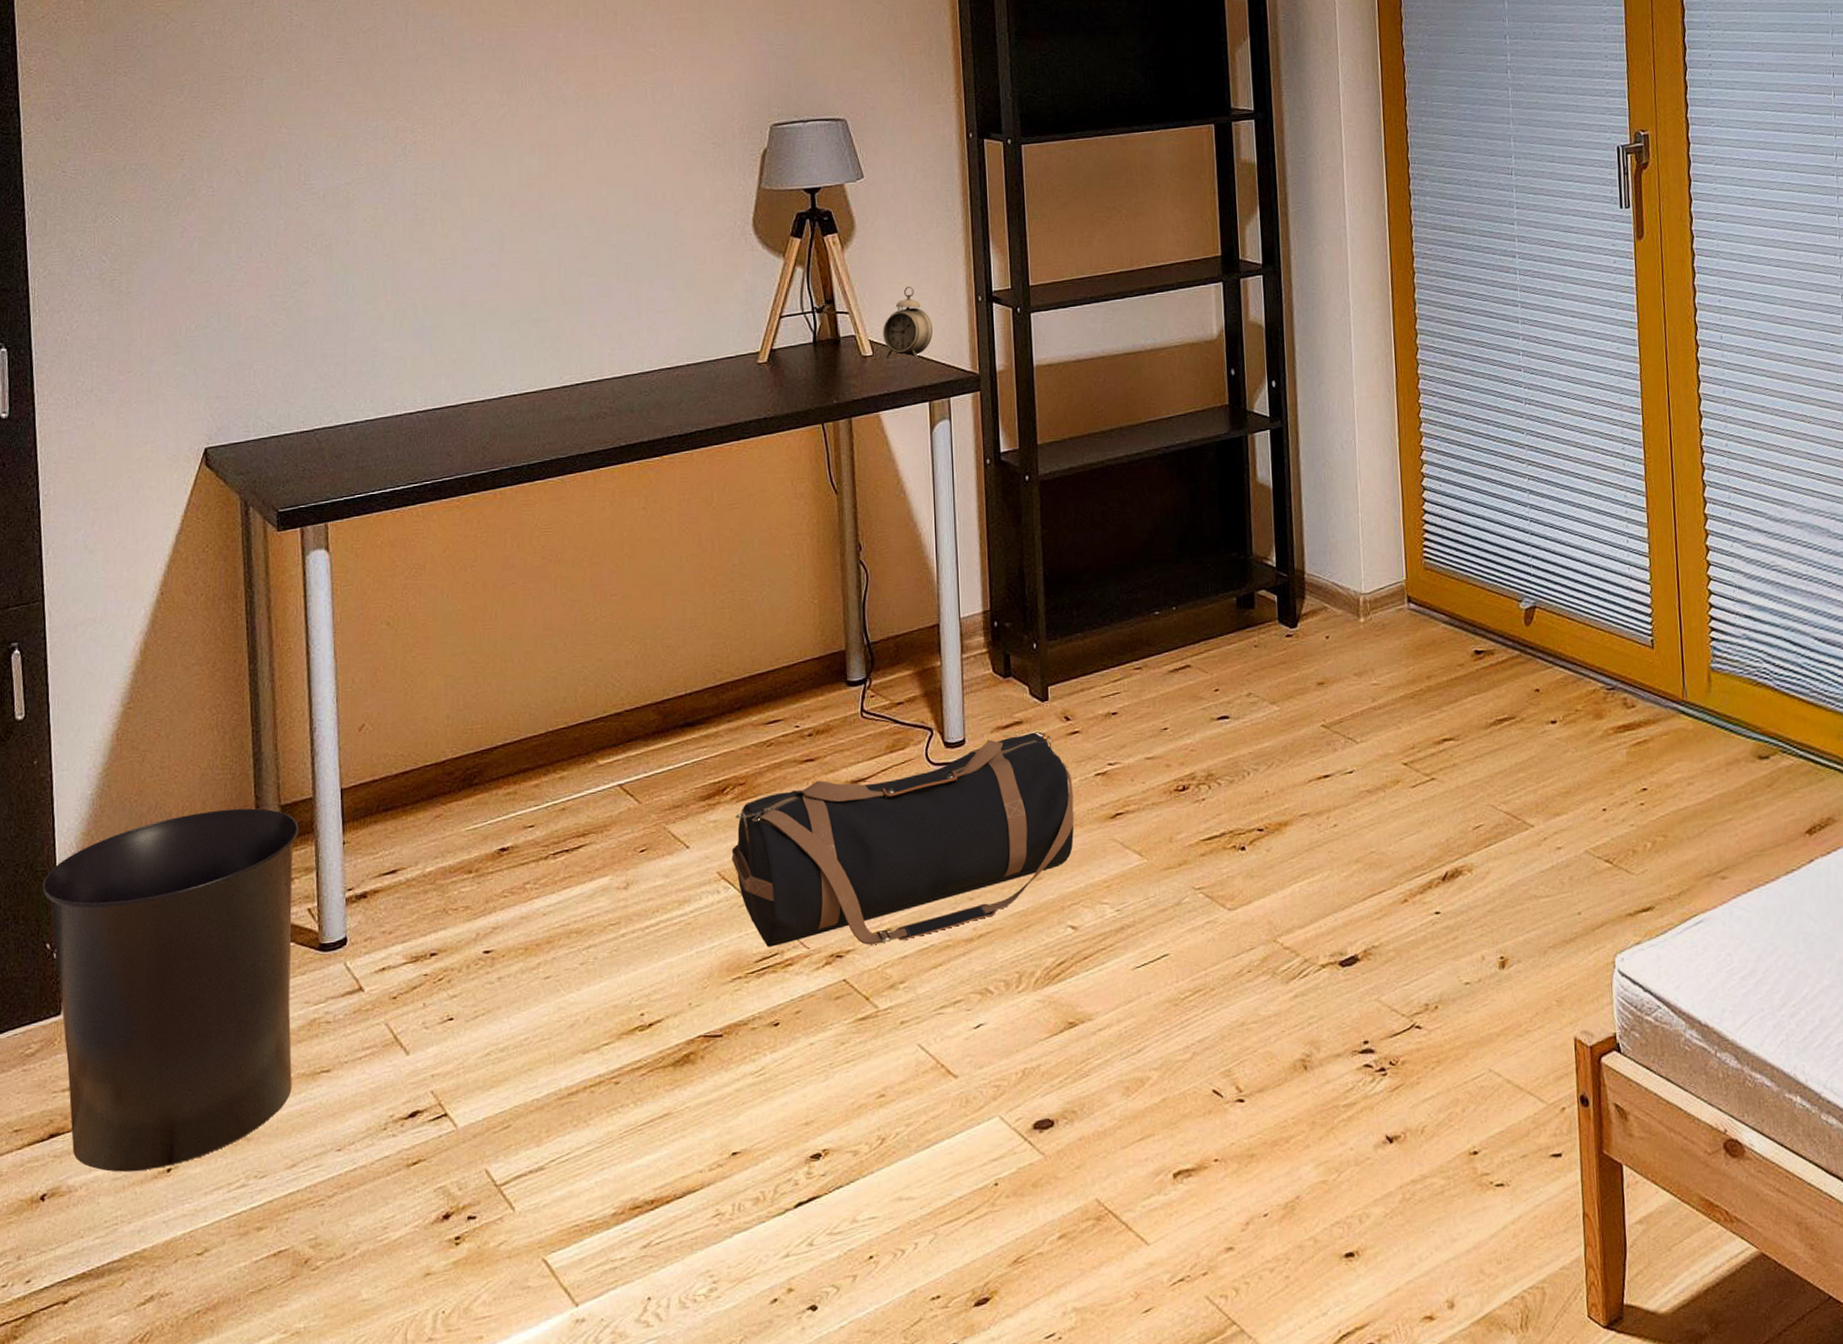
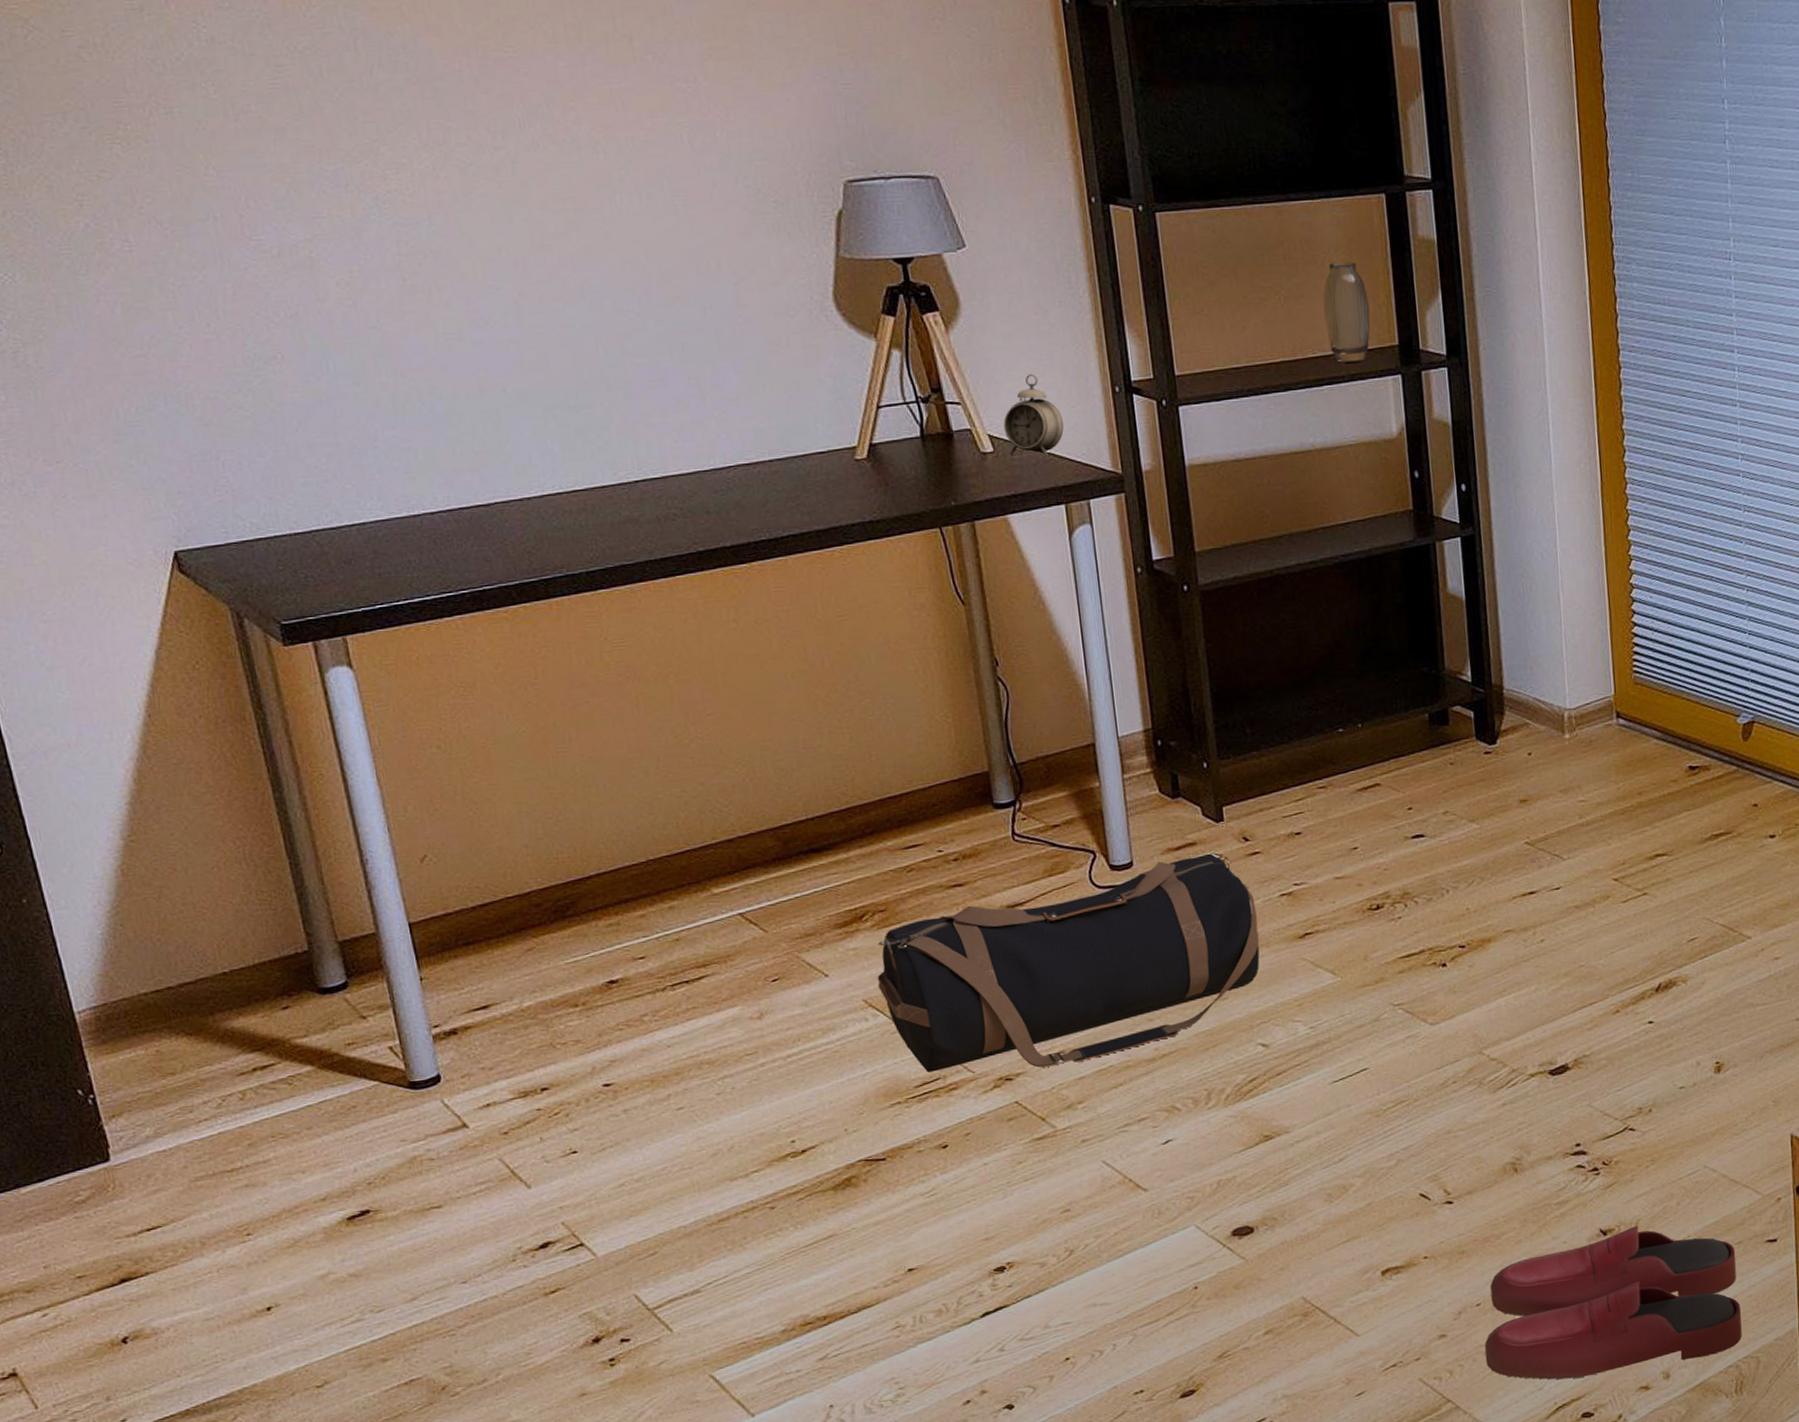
waste bin: present [42,808,299,1172] -> none [59,945,400,1313]
vase: none [1157,183,1198,273] -> present [1322,262,1370,363]
slippers: none [1270,1133,1527,1304] -> present [1484,1226,1742,1380]

